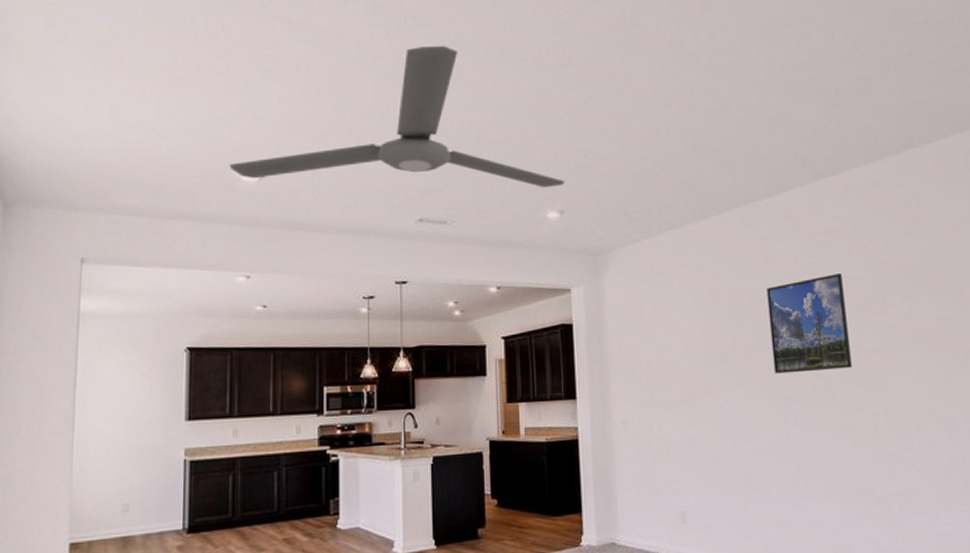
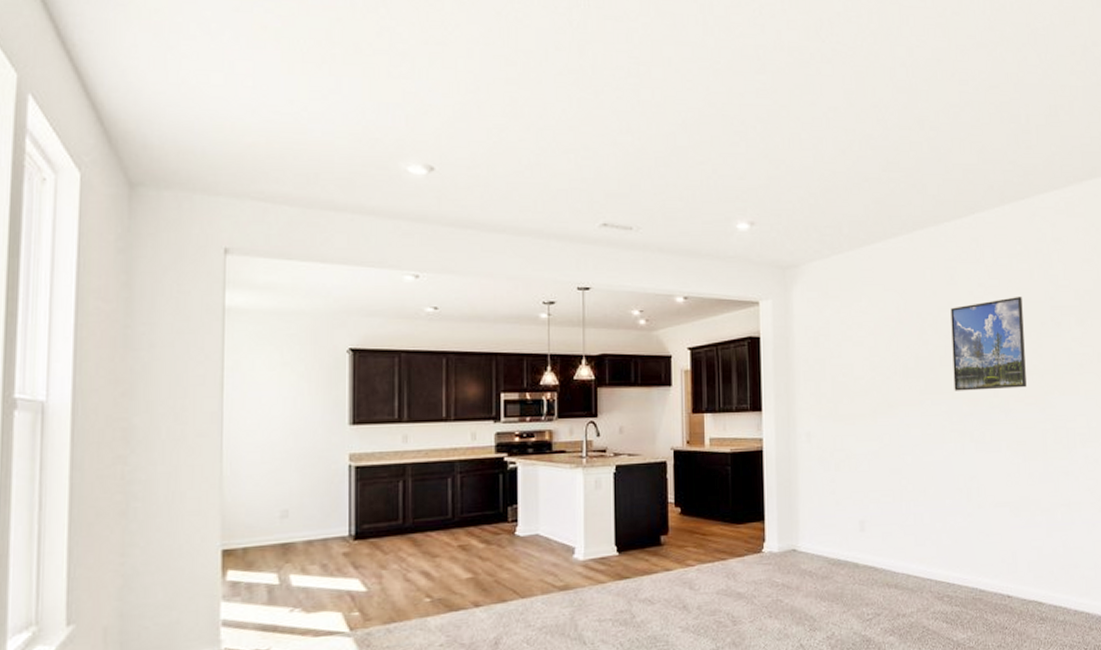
ceiling fan: present [229,46,566,188] -> none [394,40,757,198]

